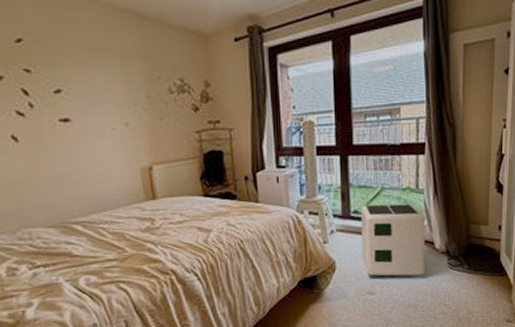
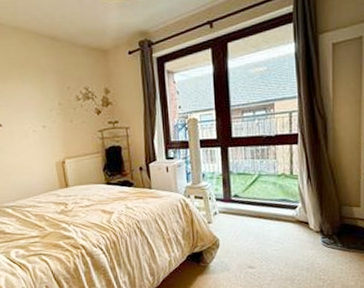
air purifier: present [361,203,425,276] -> none [241,188,300,253]

